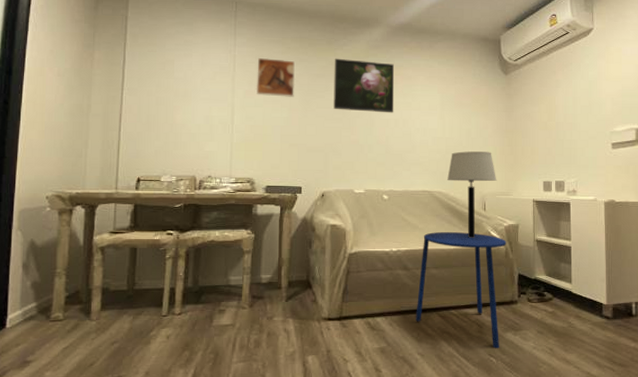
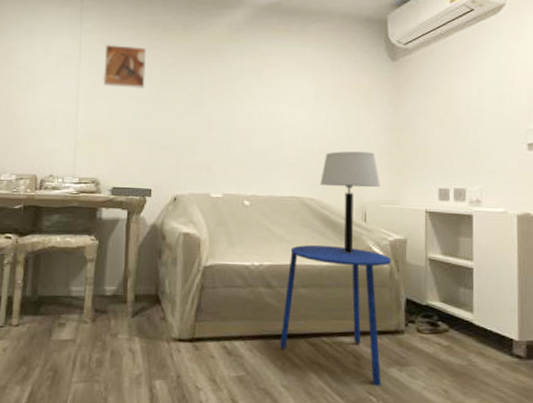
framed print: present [333,58,395,113] -> none [189,44,260,107]

